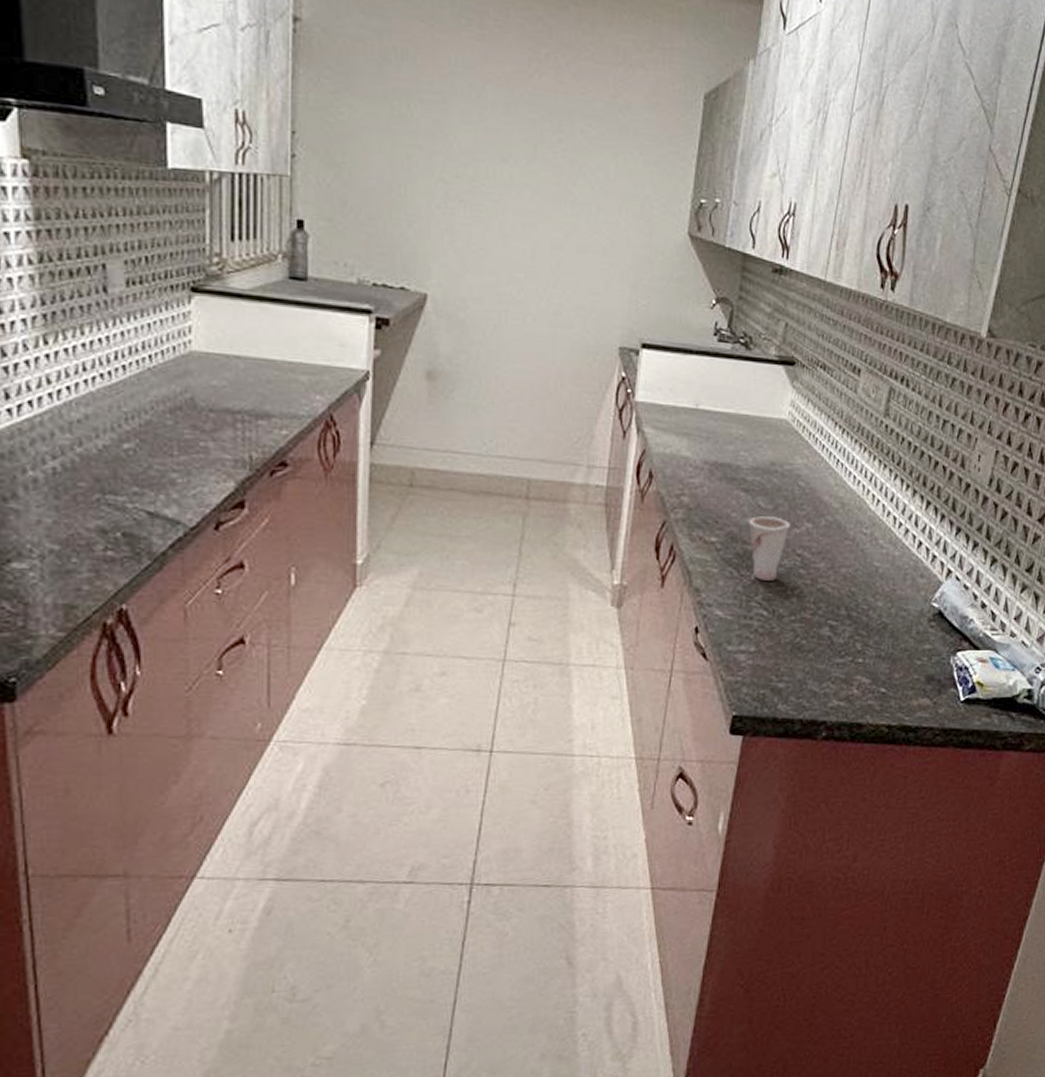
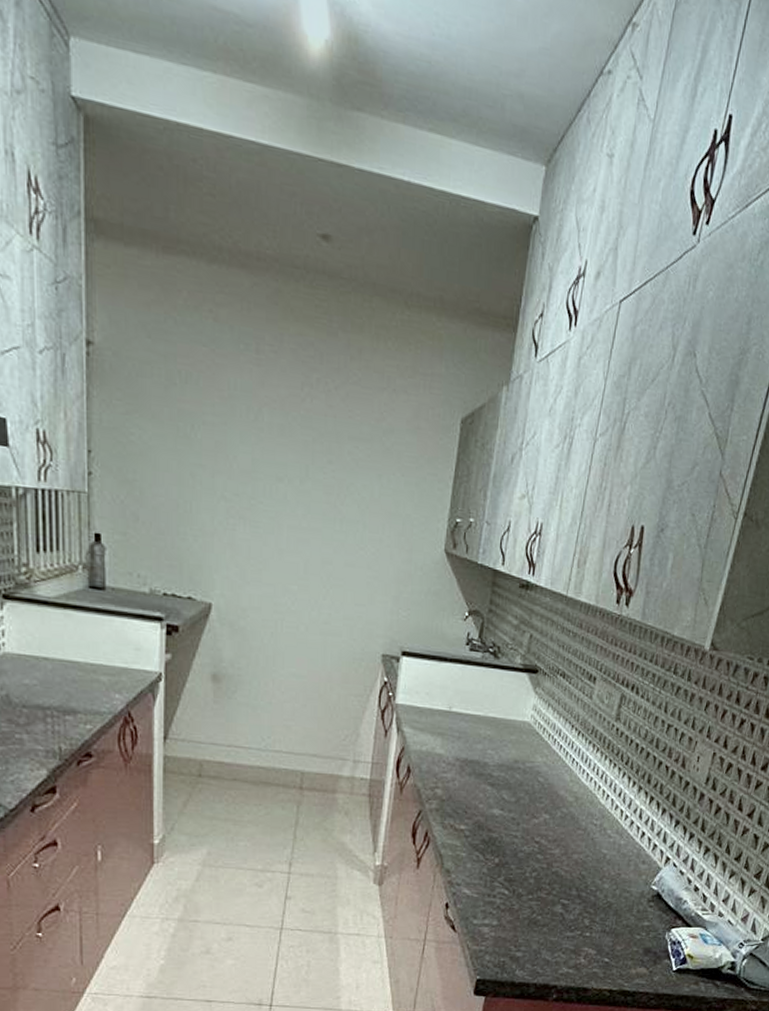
cup: present [748,516,790,581] -> none [493,808,530,864]

